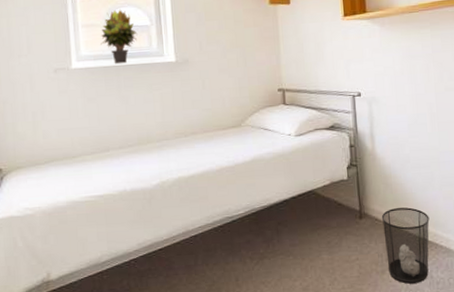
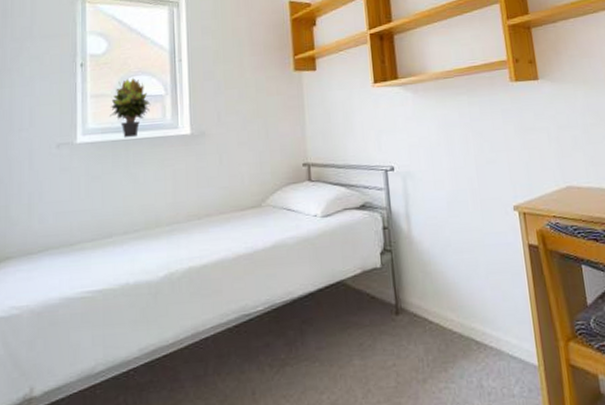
waste bin: present [381,207,430,284] -> none [420,300,478,396]

